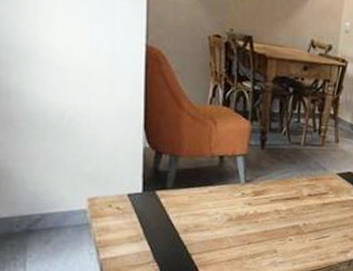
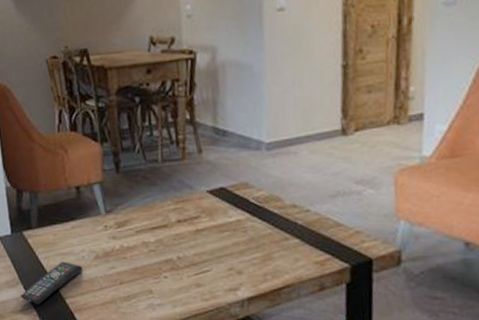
remote control: none [143,222,215,259] -> present [21,262,84,304]

